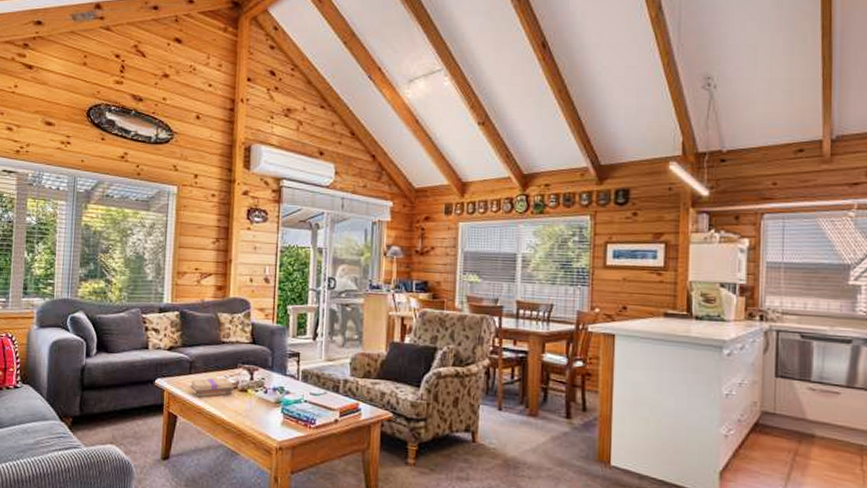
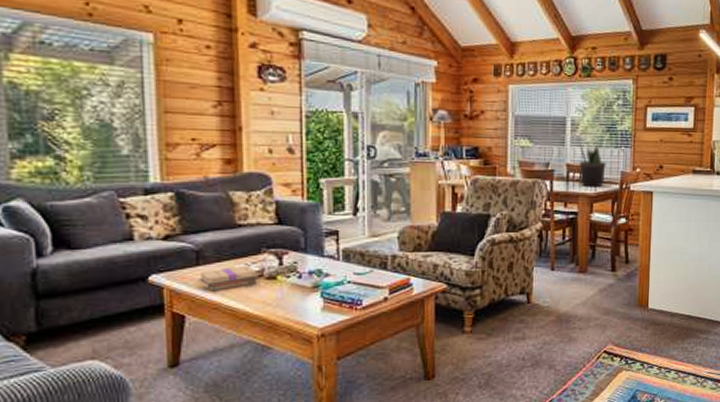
planter: none [530,281,560,326] -> present [579,144,606,187]

